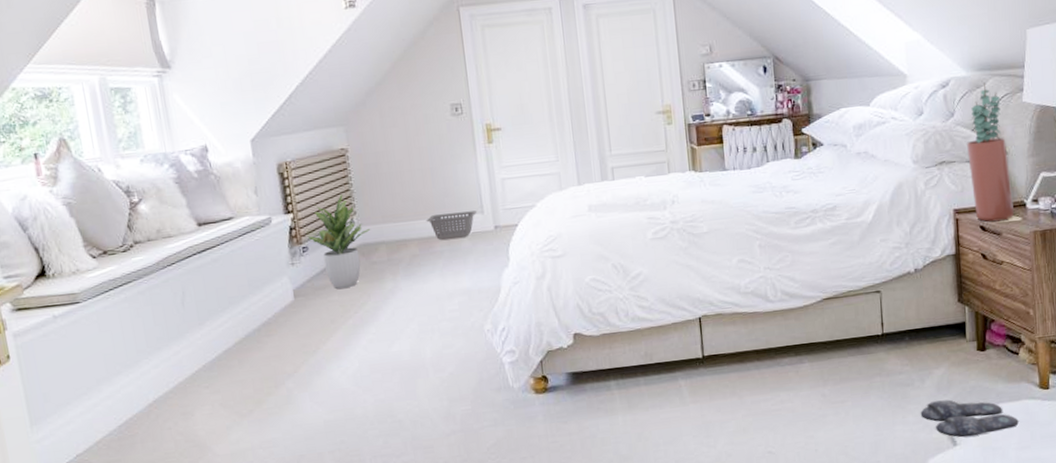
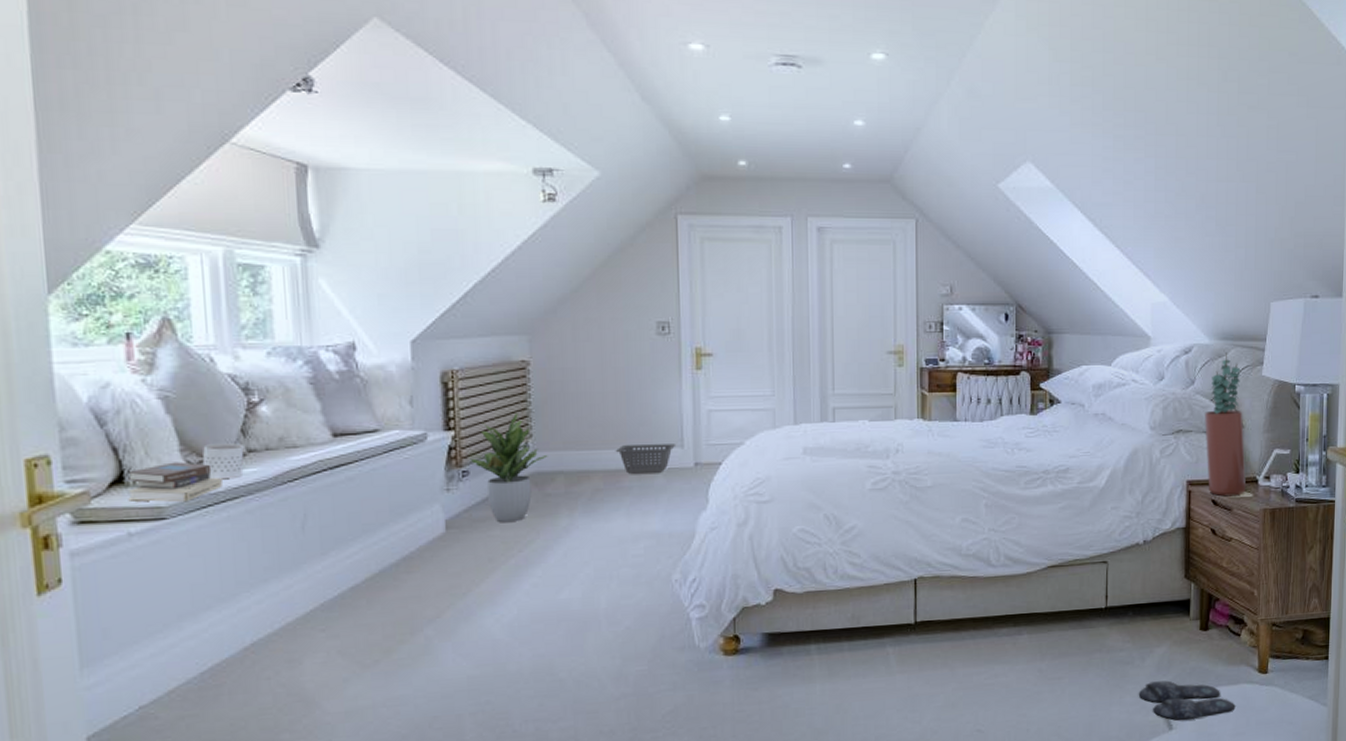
books: none [48,255,119,290] -> present [128,461,223,503]
mug: none [100,237,134,269] -> present [202,442,245,480]

